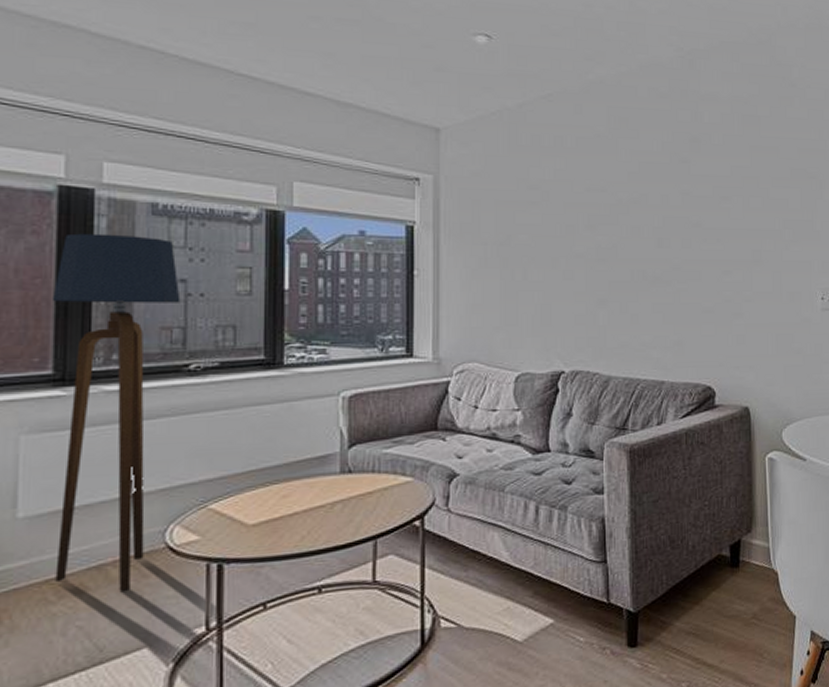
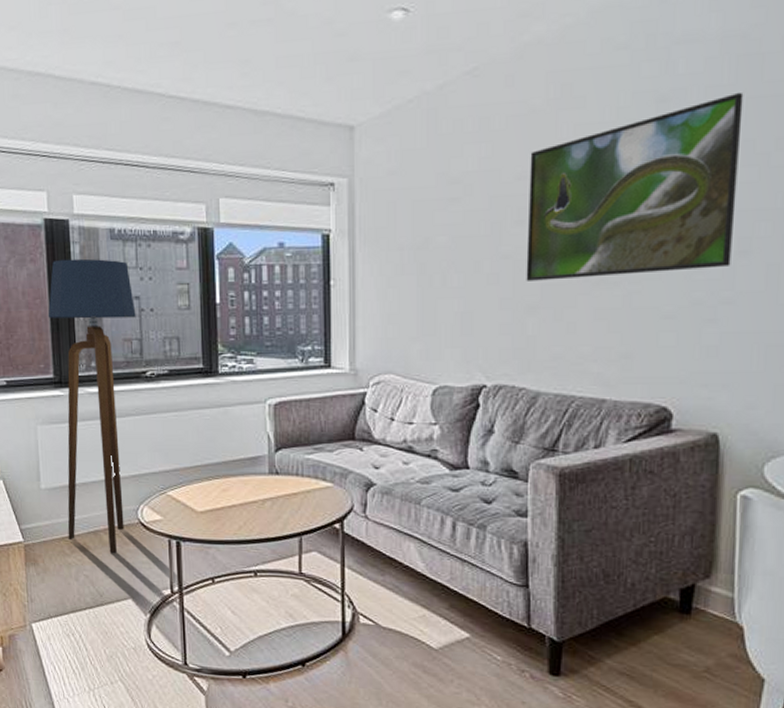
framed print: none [596,141,749,278] -> present [526,92,744,281]

